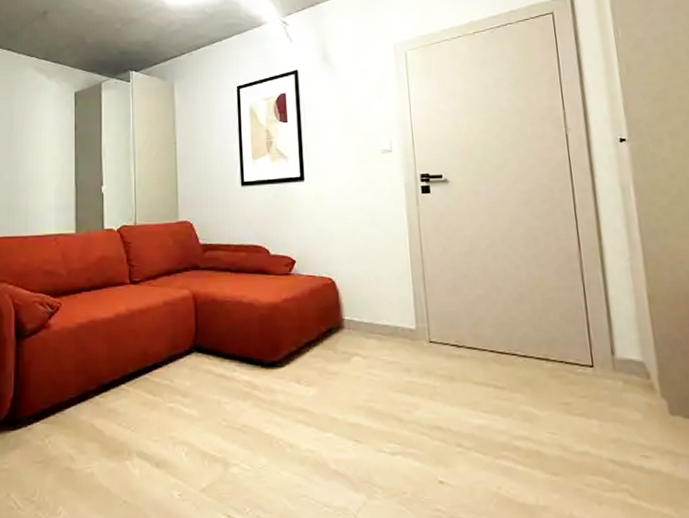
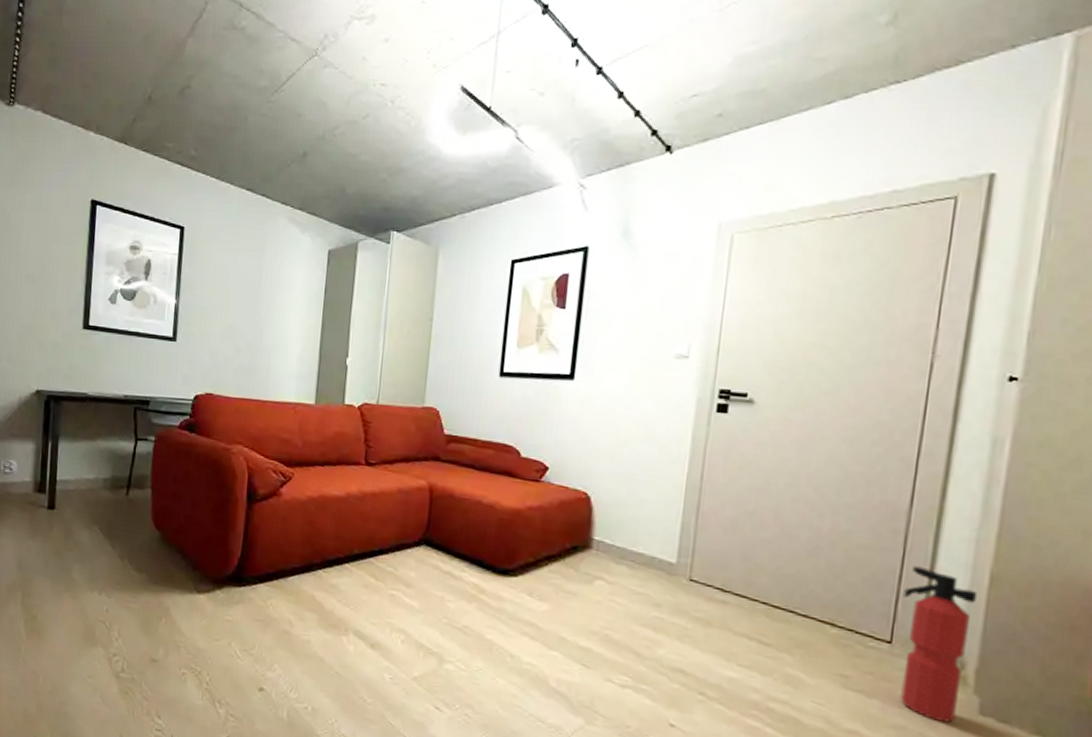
fire extinguisher: none [592,297,654,428] -> present [900,565,977,723]

